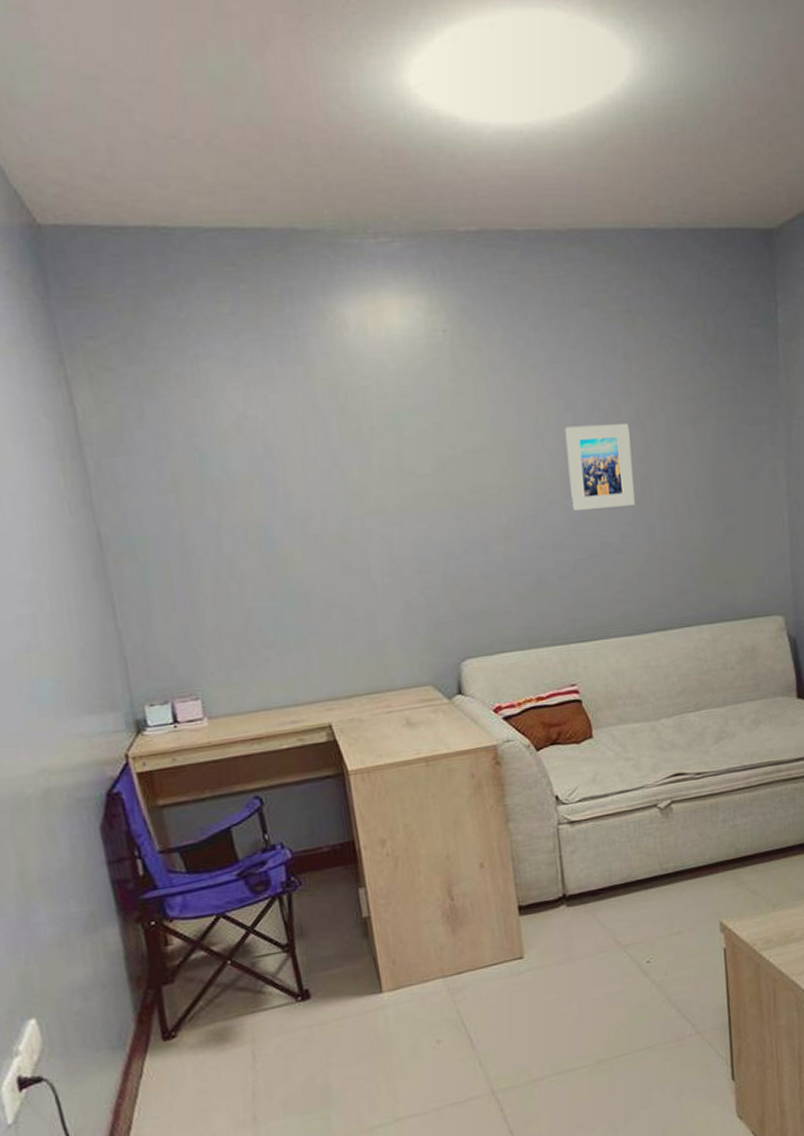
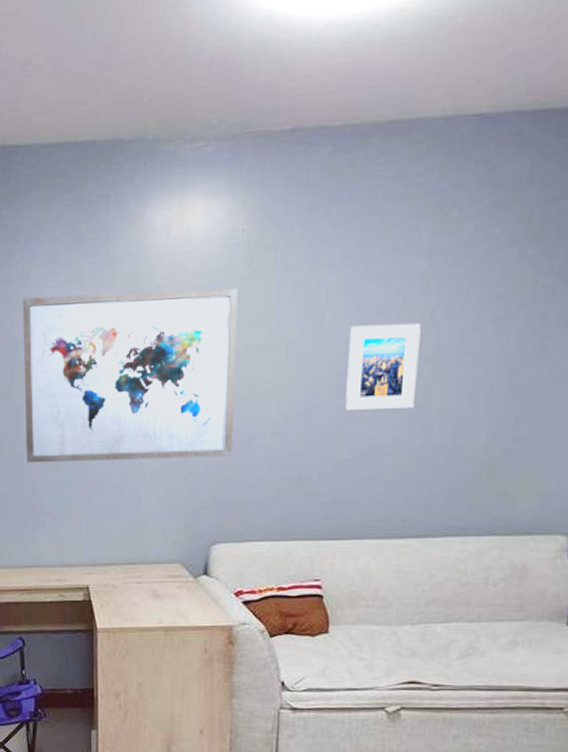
wall art: none [203,389,469,591] -> present [22,288,238,463]

